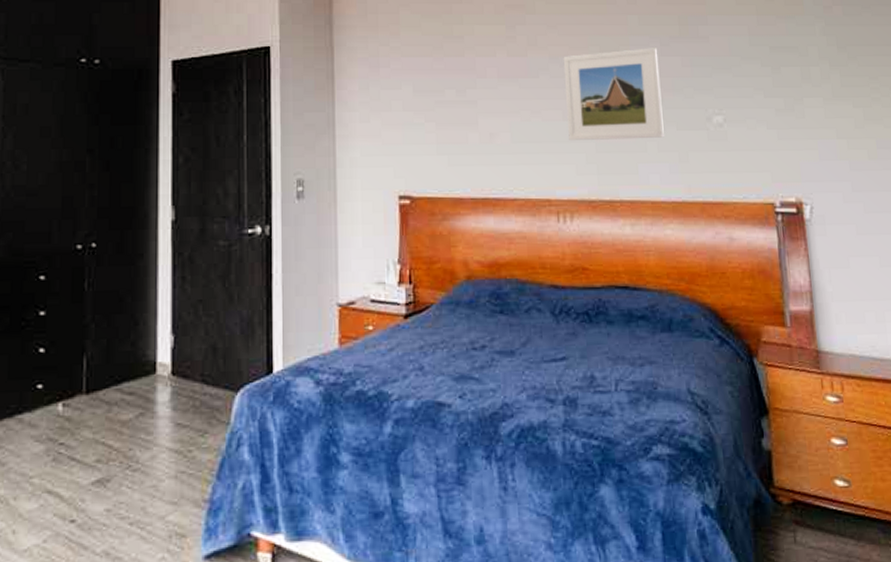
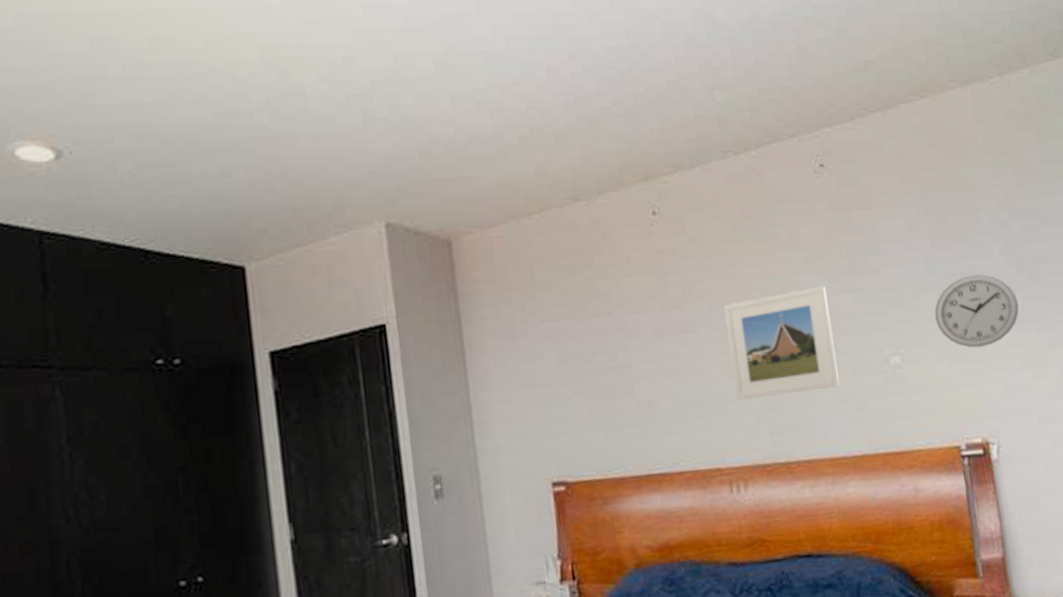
wall clock: none [756,50,838,115] -> present [934,274,1019,348]

